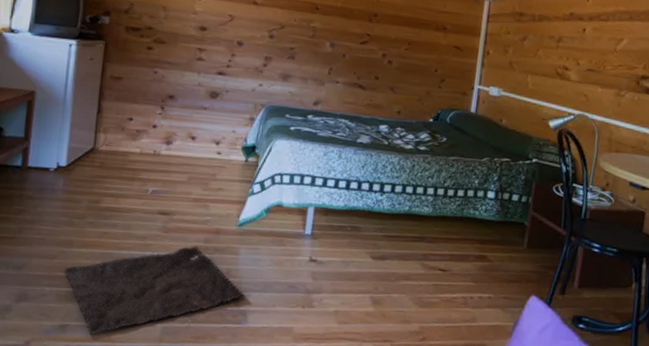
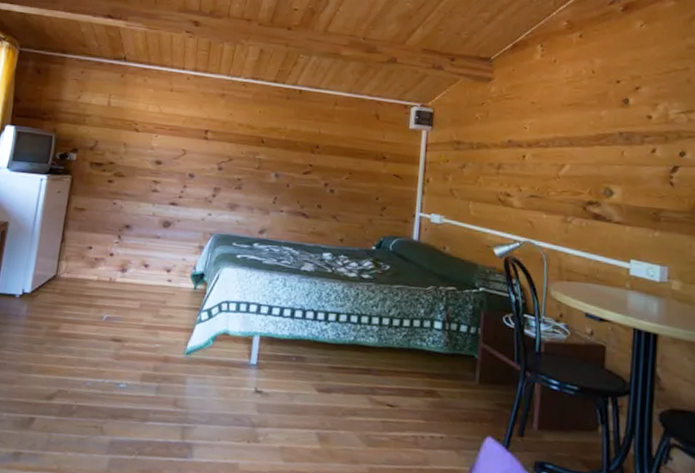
rug: present [63,246,244,335] -> none [21,374,190,465]

